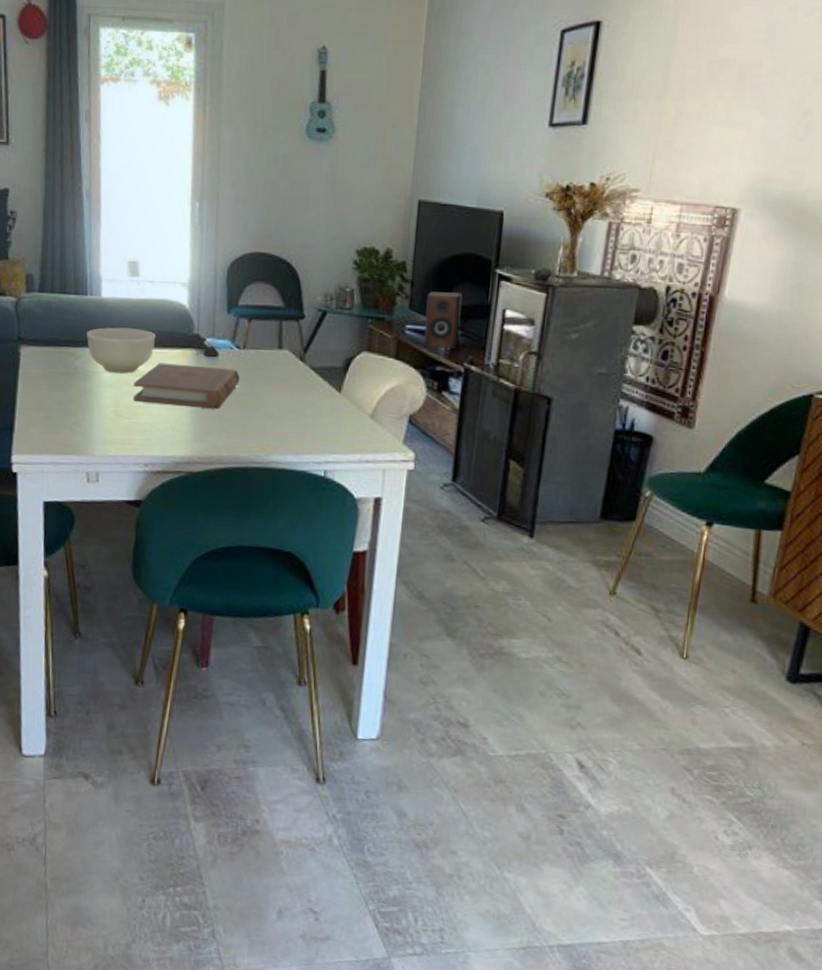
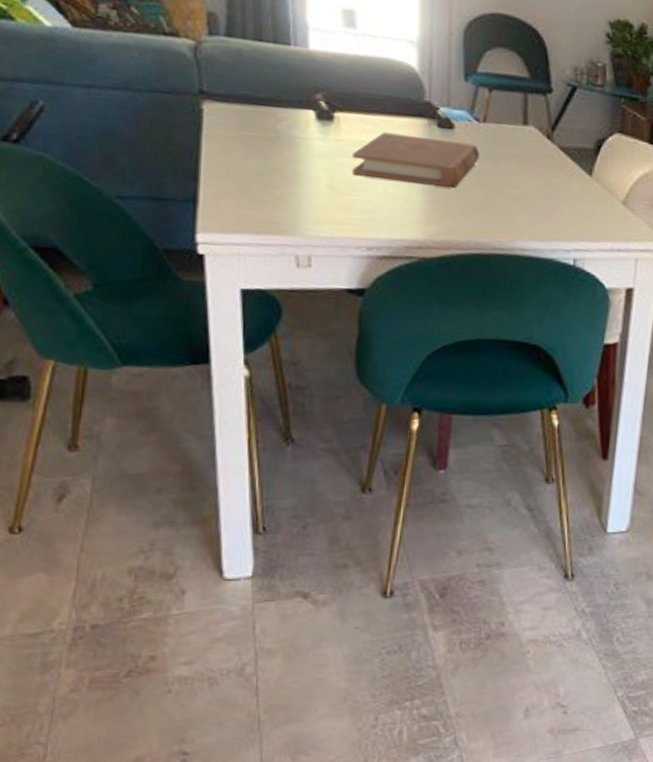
bowl: present [86,327,156,373] -> none [290,86,379,142]

